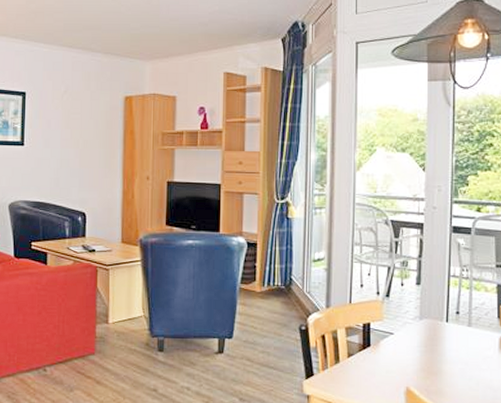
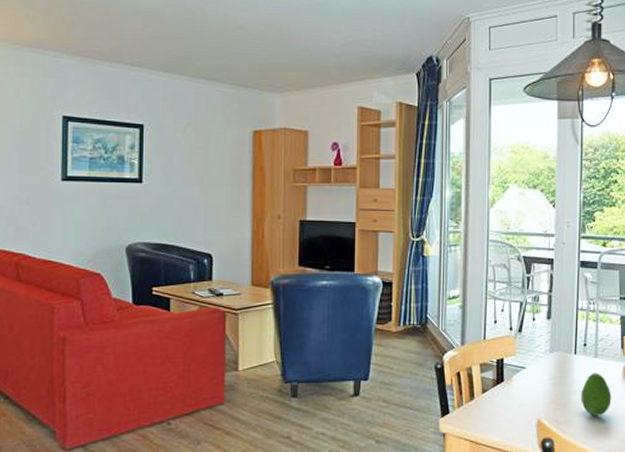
fruit: none [453,342,487,388] -> present [581,373,612,416]

